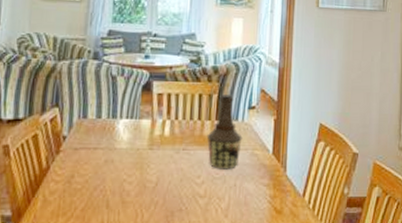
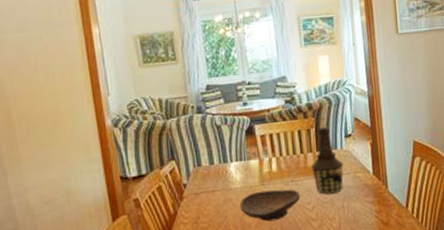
decorative bowl: none [121,156,191,192] -> present [239,189,301,222]

